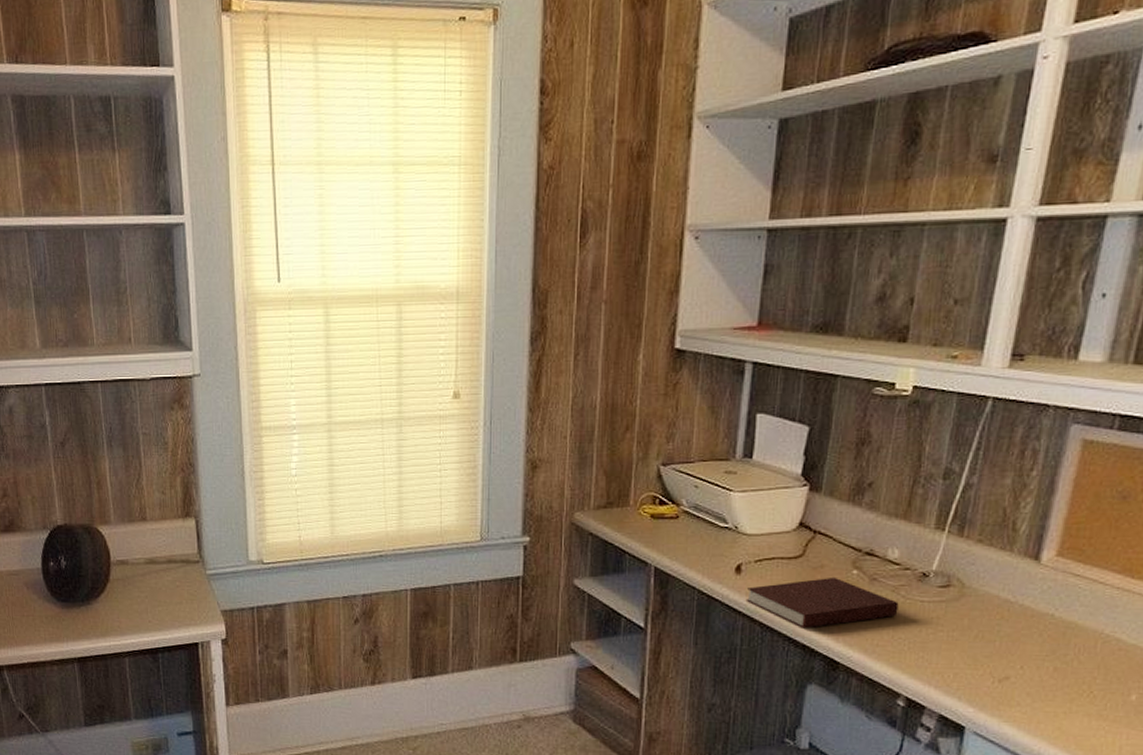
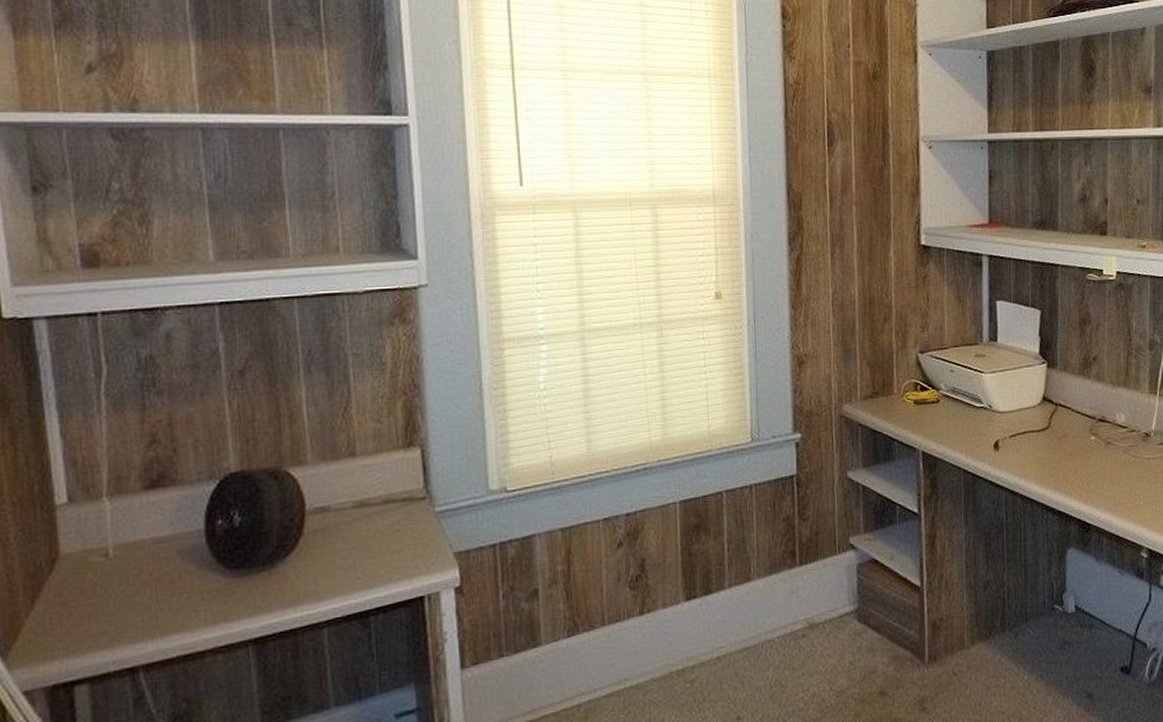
notebook: present [745,576,899,629] -> none [1005,444,1131,496]

